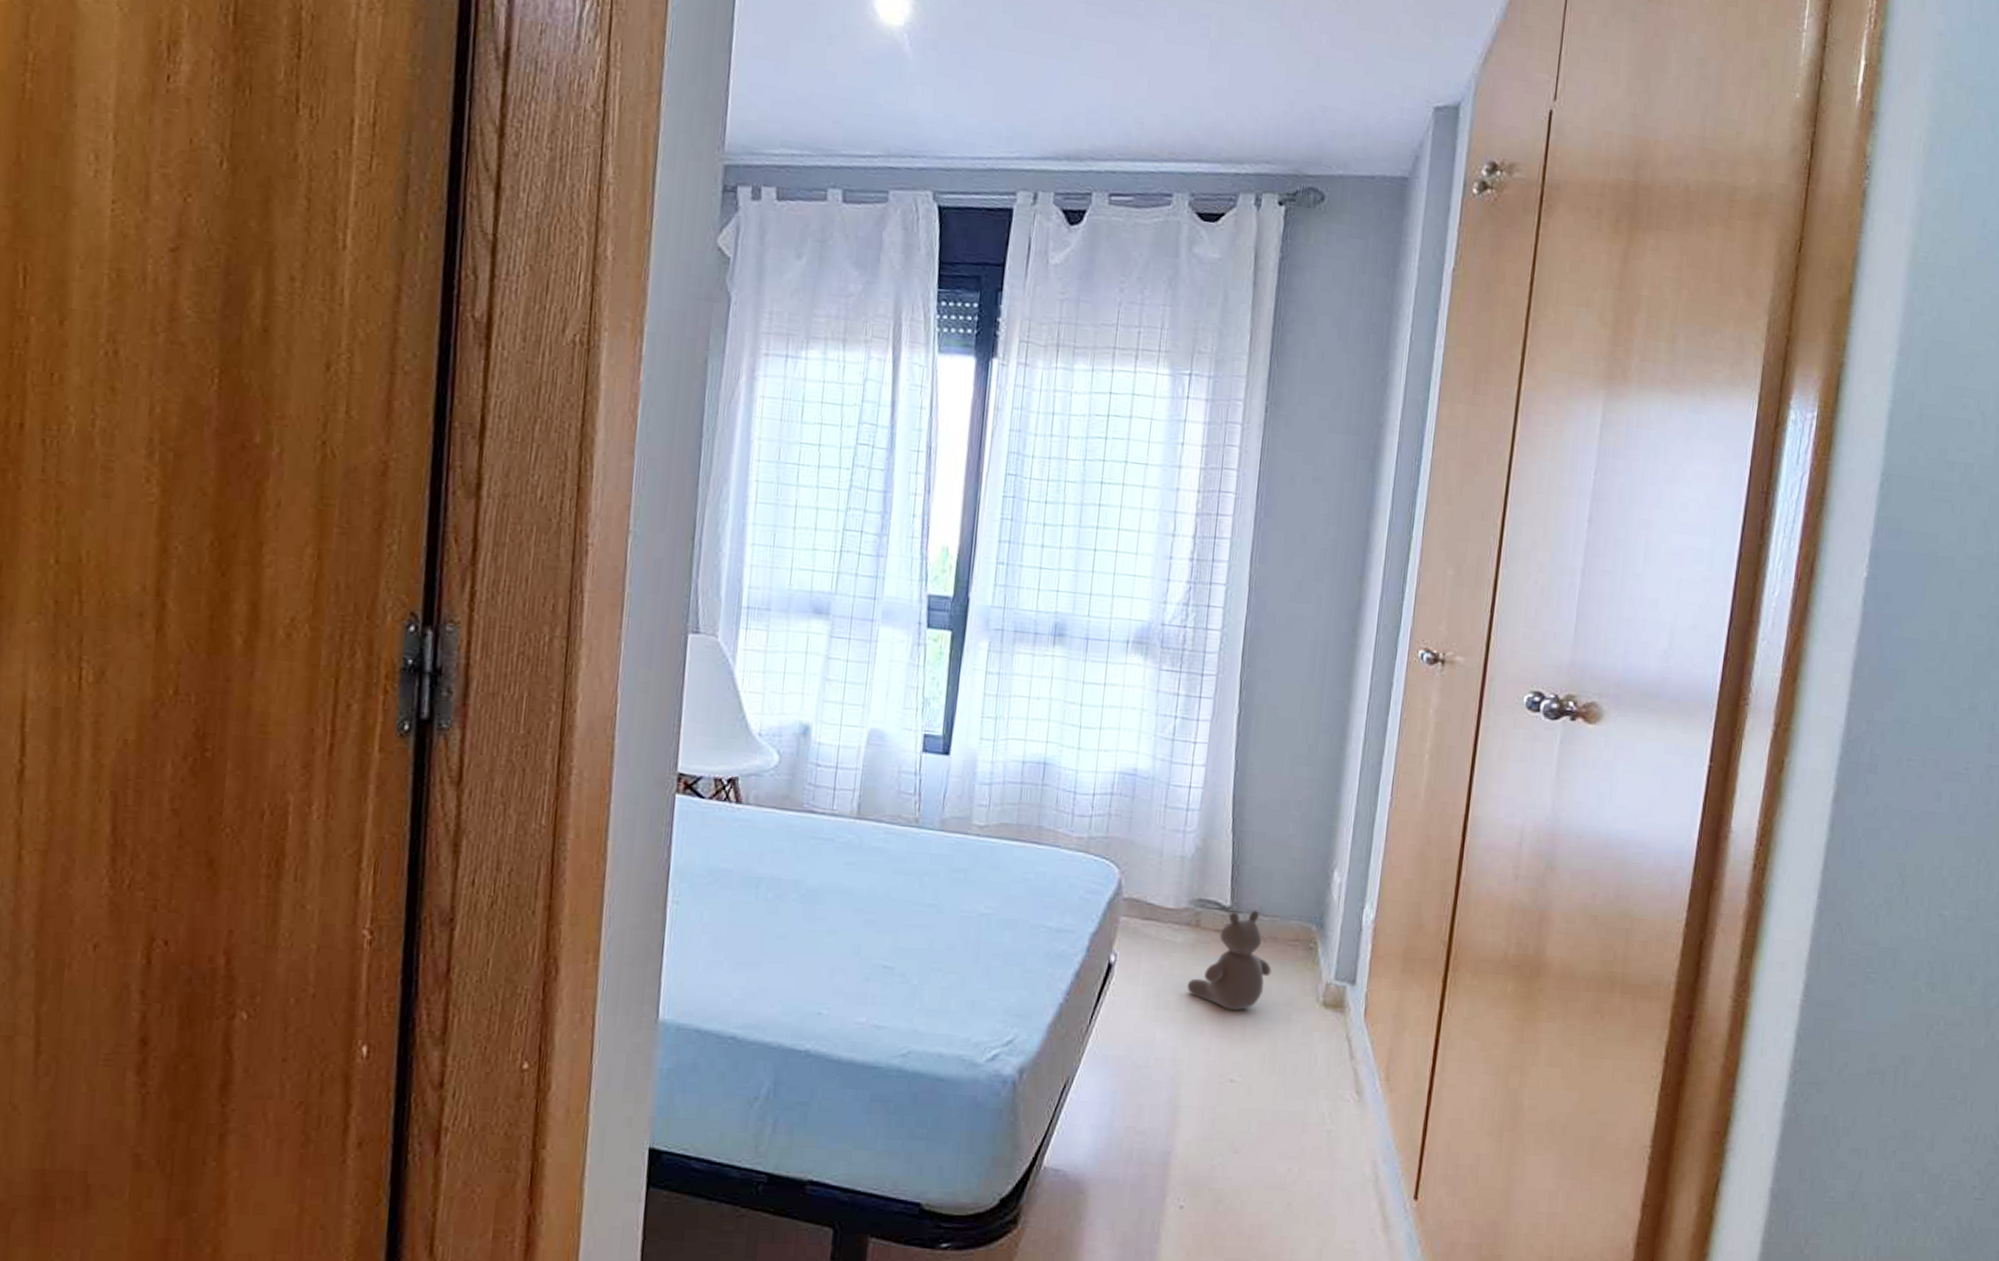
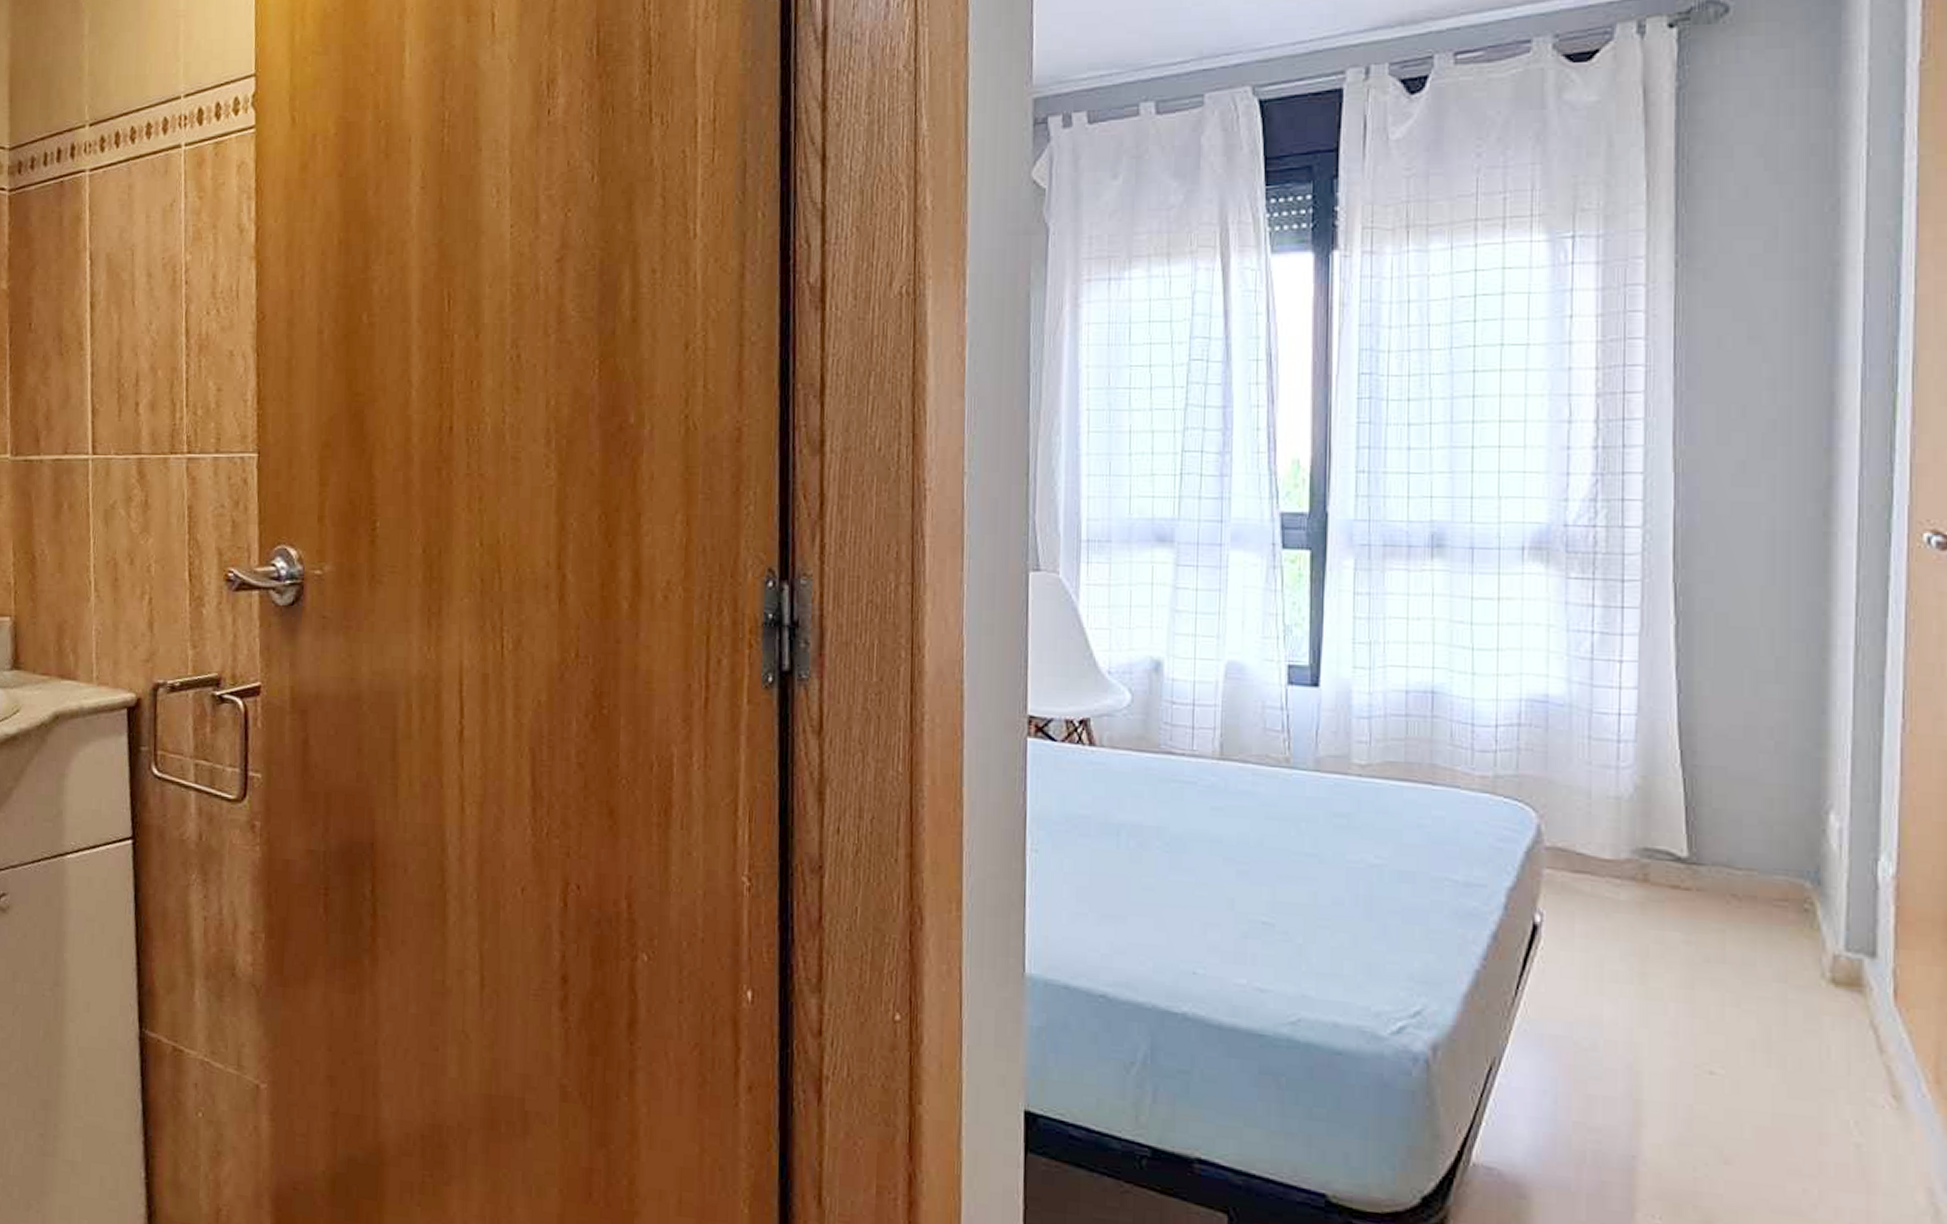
teddy bear: present [1186,909,1272,1010] -> none [1638,861,1753,985]

